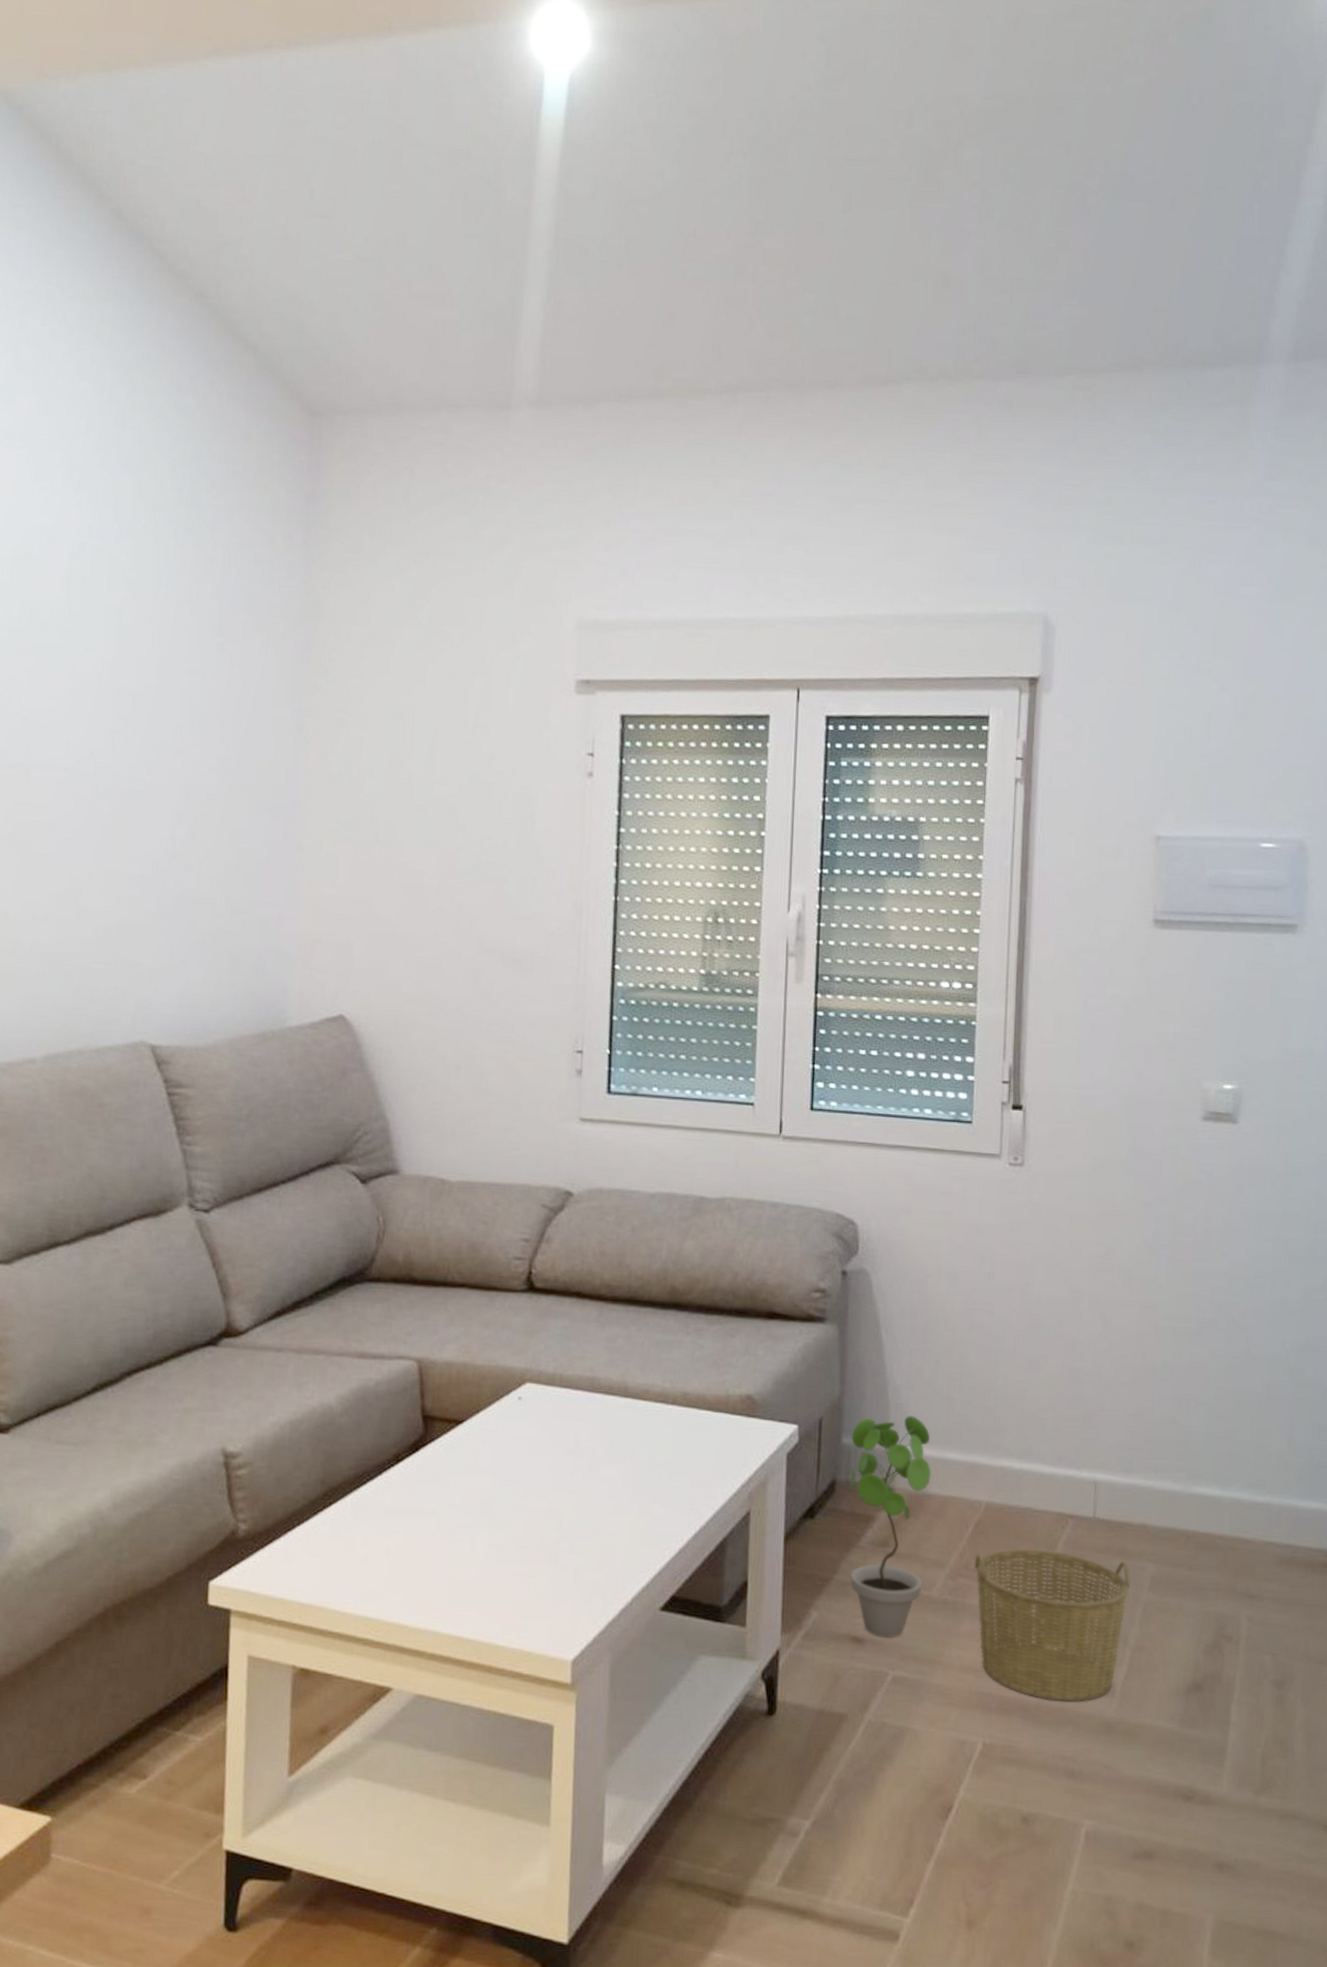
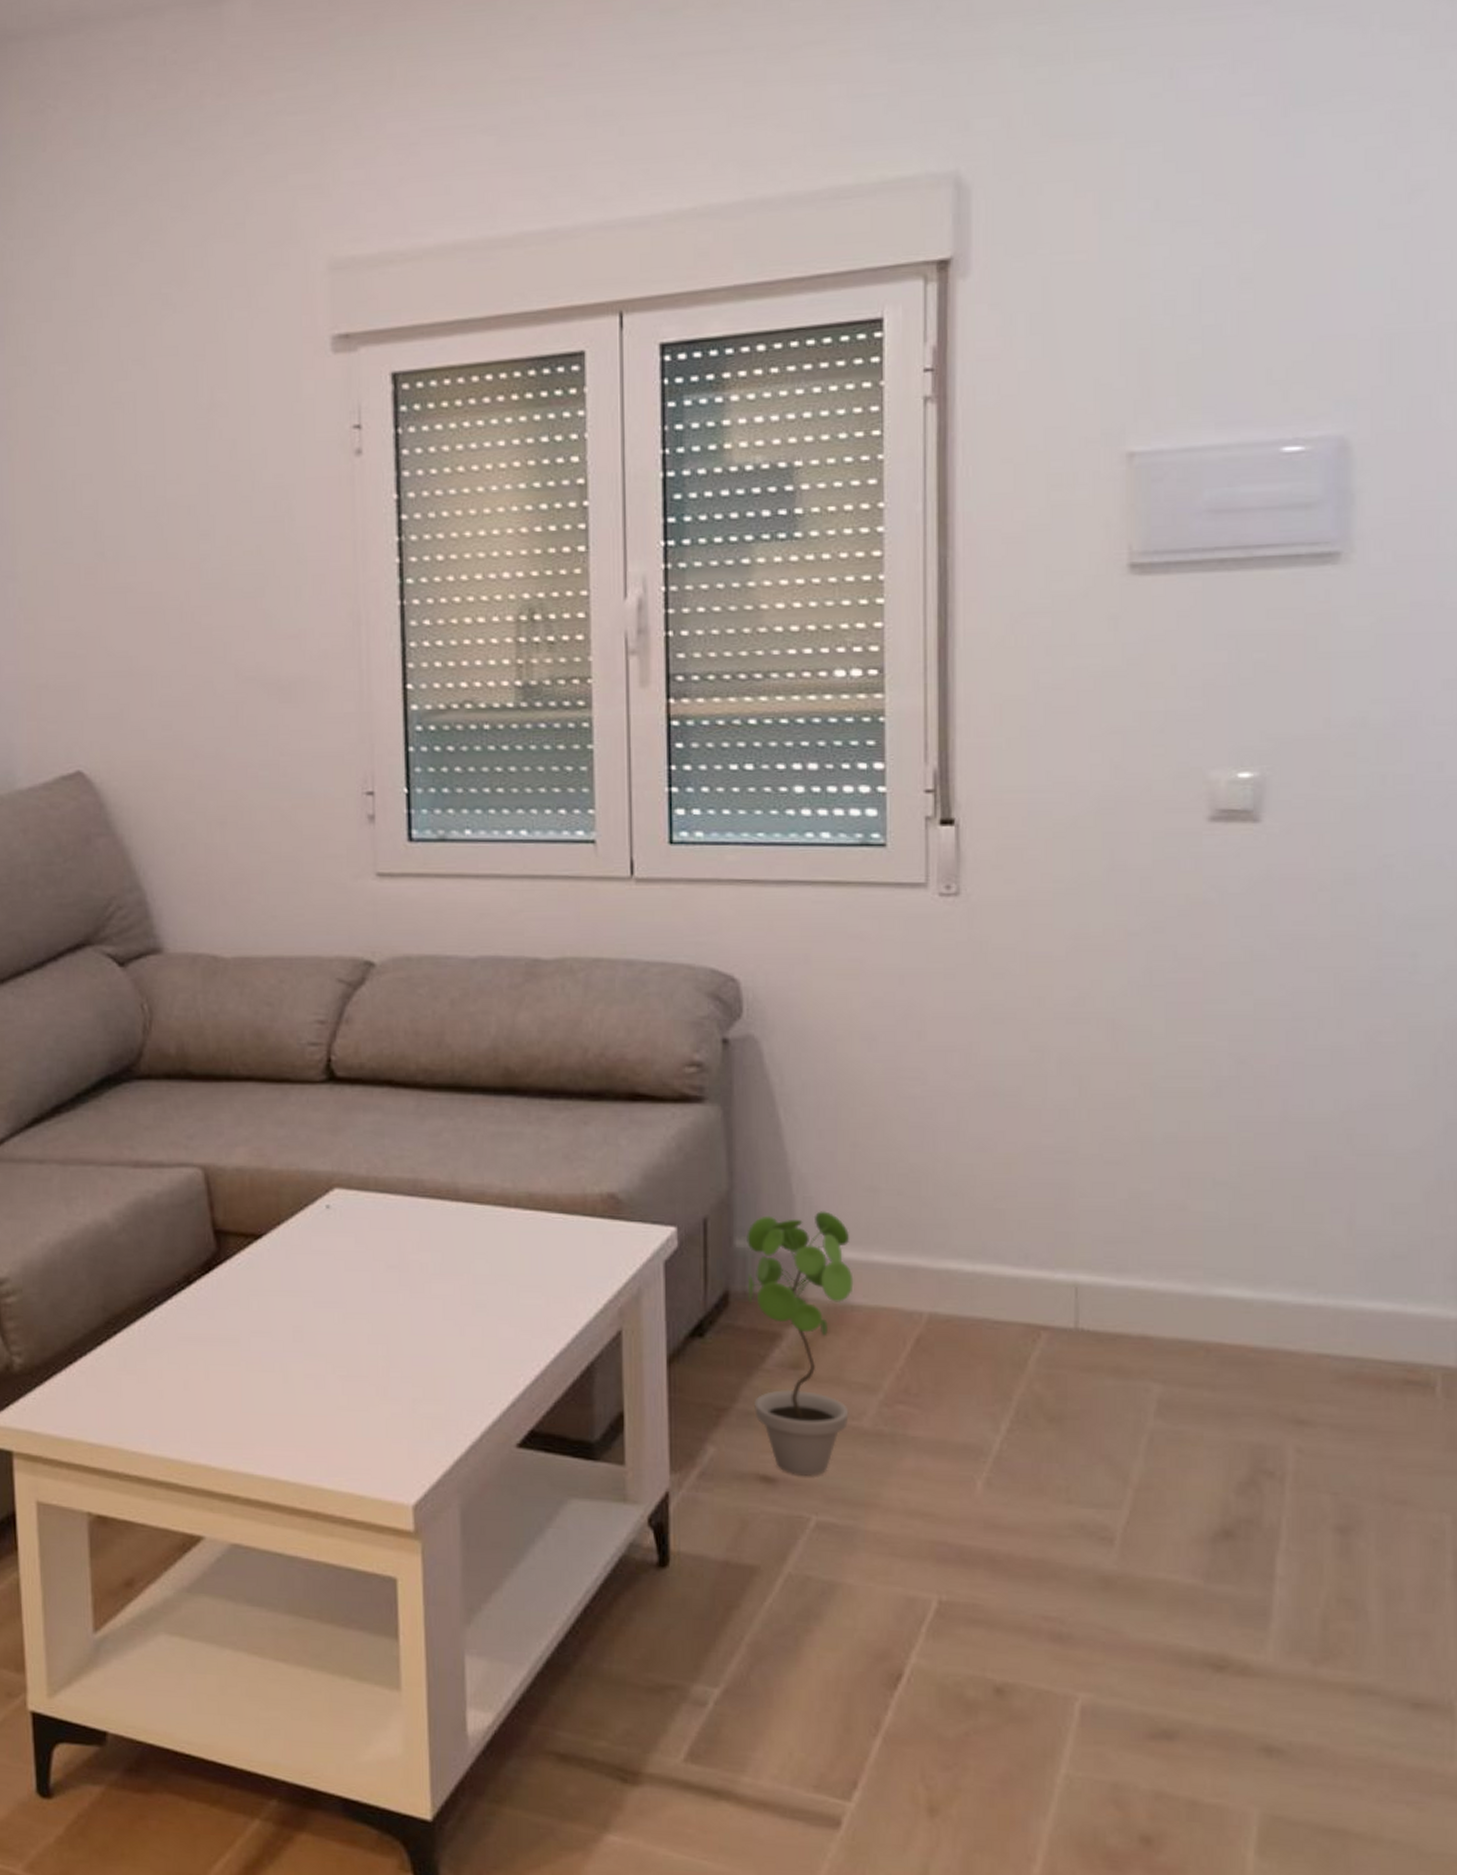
basket: present [974,1548,1131,1702] -> none [917,1367,1130,1552]

